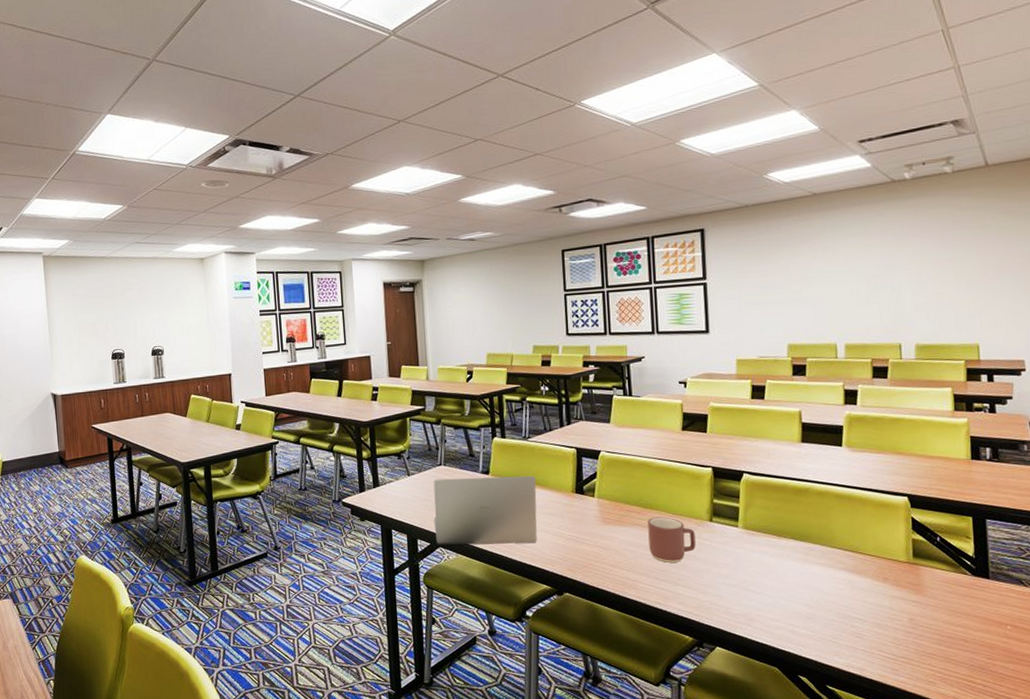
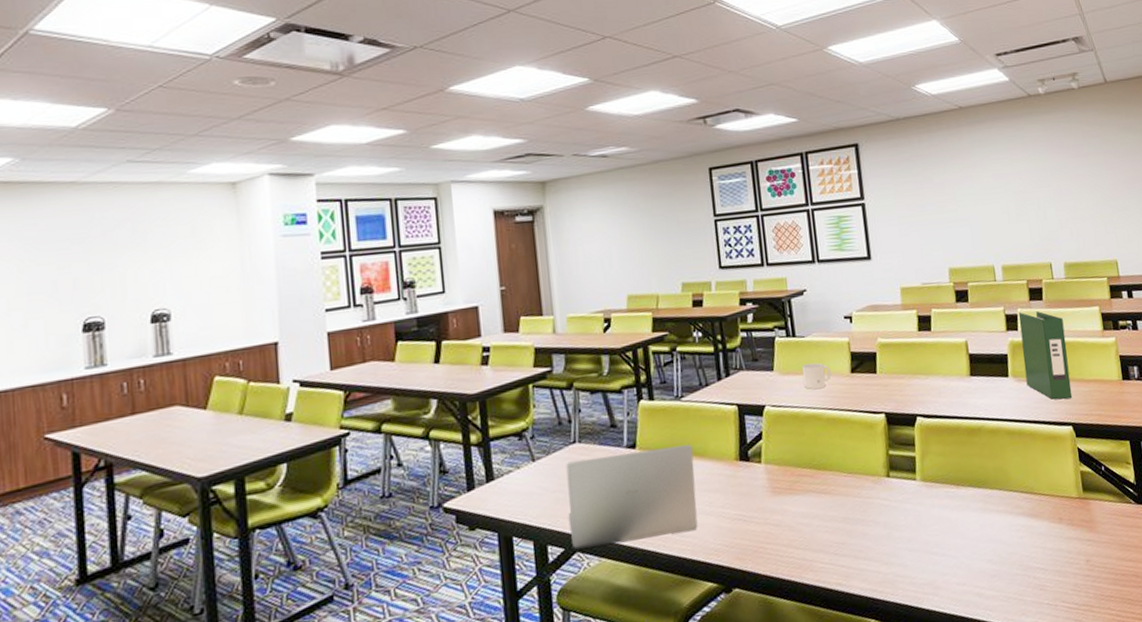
mug: none [636,419,663,442] -> present [801,362,832,390]
mug: present [647,517,696,563] -> none [821,477,875,533]
binder: none [858,388,911,472] -> present [1018,310,1072,400]

